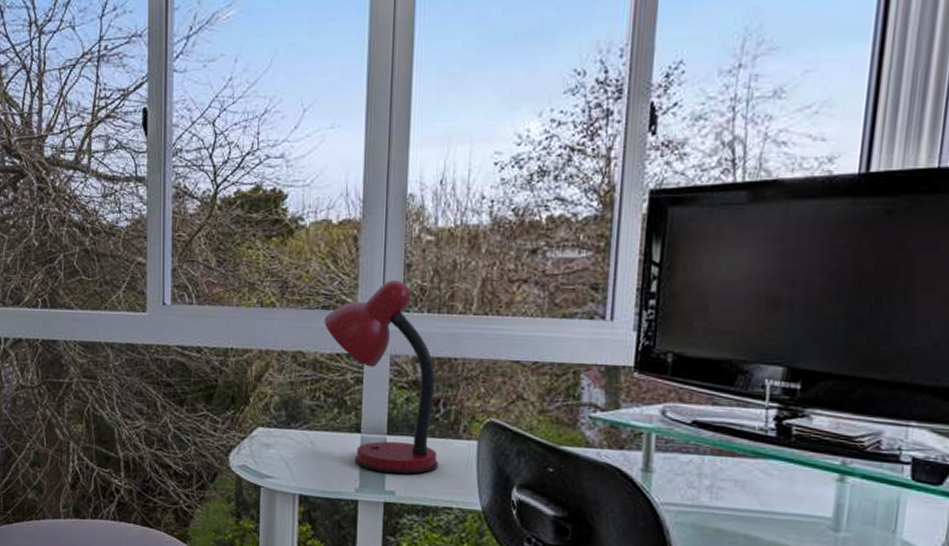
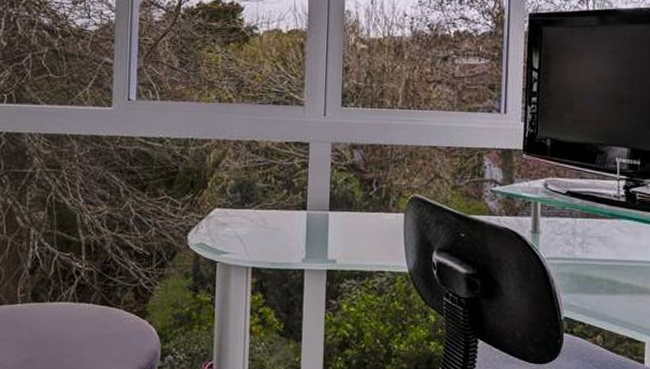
desk lamp: present [324,280,439,474] -> none [275,80,373,245]

